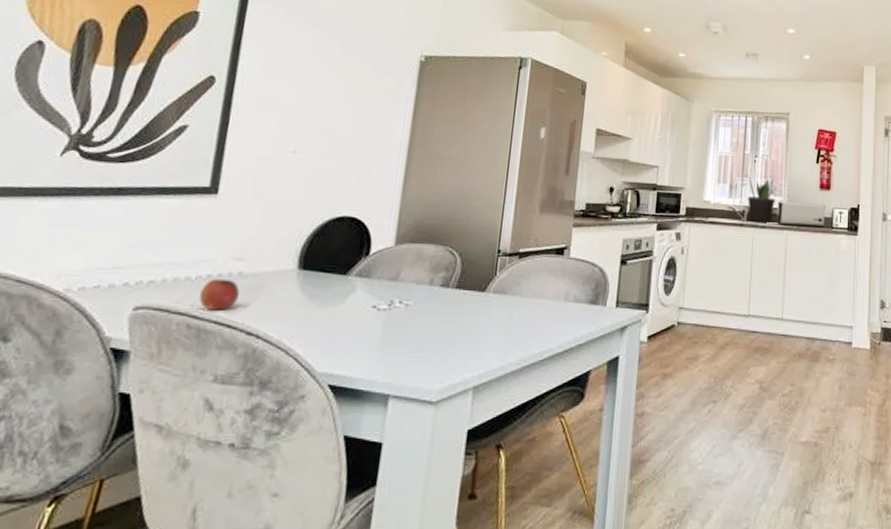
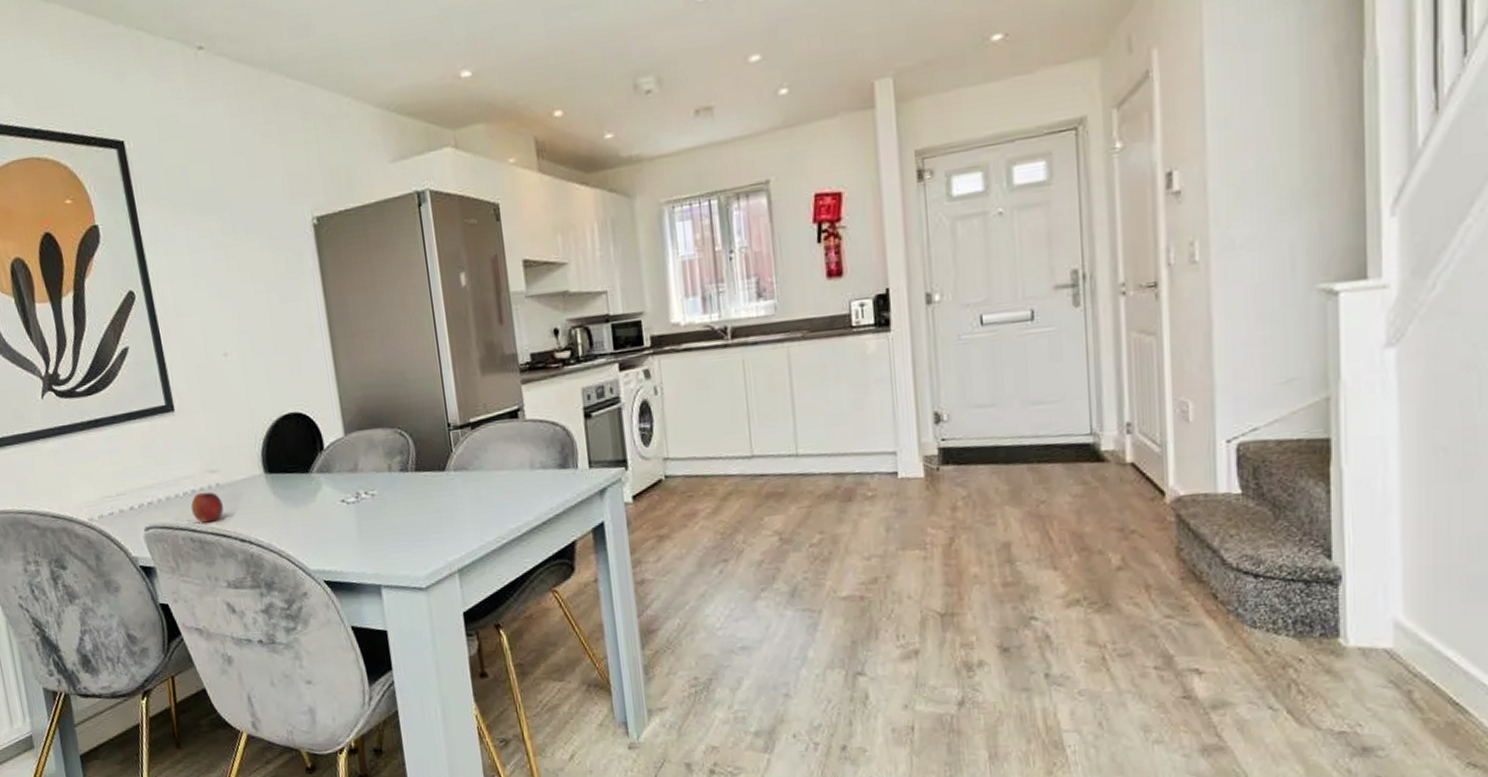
planter: present [747,177,776,223] -> none [725,277,768,340]
toaster: present [776,201,825,228] -> none [769,298,840,337]

